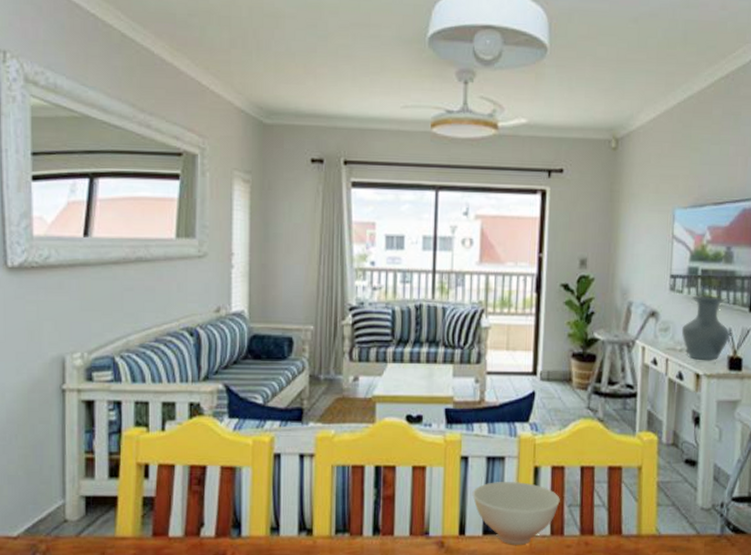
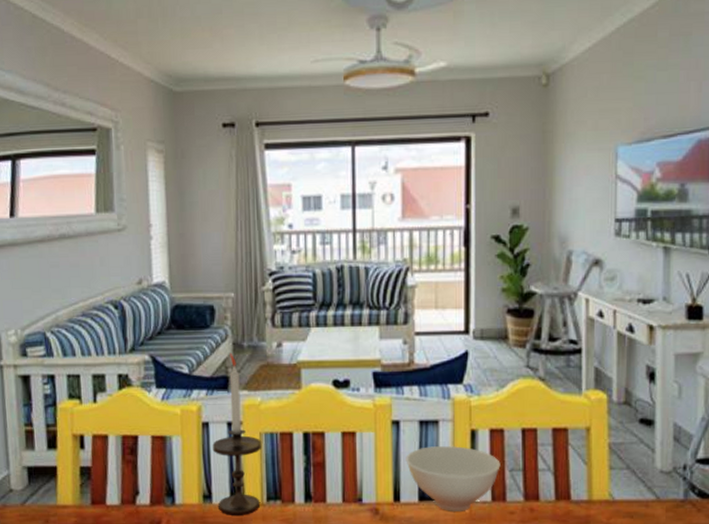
candlestick: none [283,384,334,548] -> present [212,352,262,515]
vase: present [681,296,730,361] -> none [630,240,687,311]

